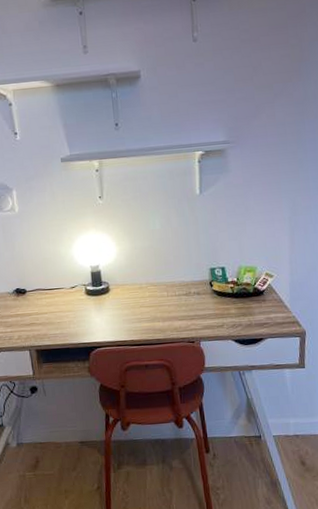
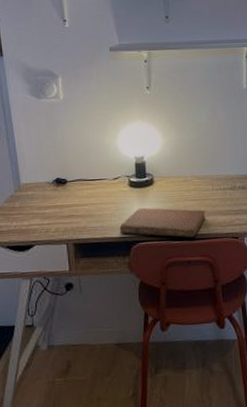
notebook: none [78,314,162,343] -> present [119,207,206,238]

